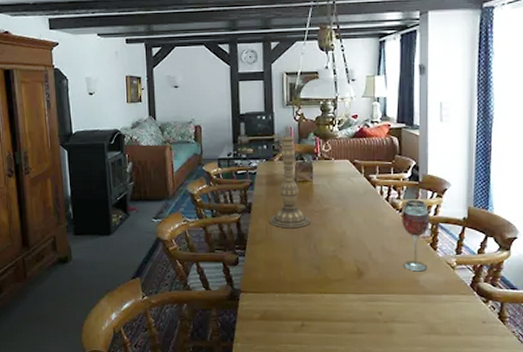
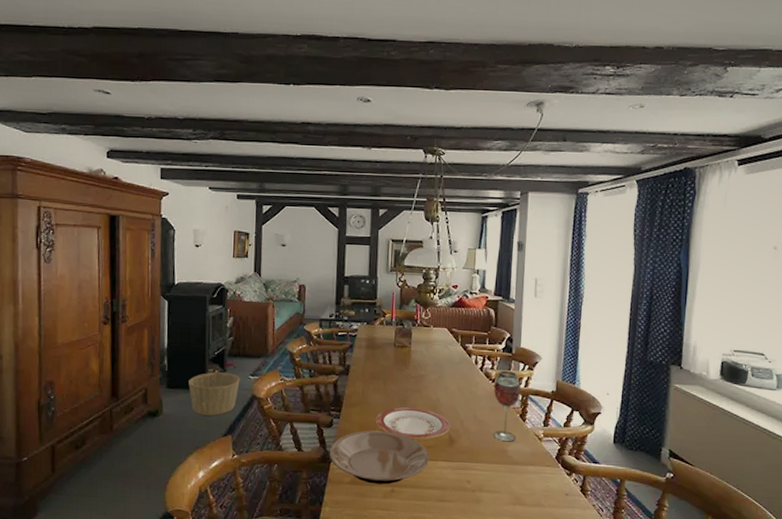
basket: none [94,217,144,260] -> present [188,372,240,416]
plate: none [236,266,339,319] -> present [329,430,430,485]
candlestick: present [269,125,311,229] -> none [366,290,407,393]
plate: none [281,242,358,274] -> present [375,407,451,440]

